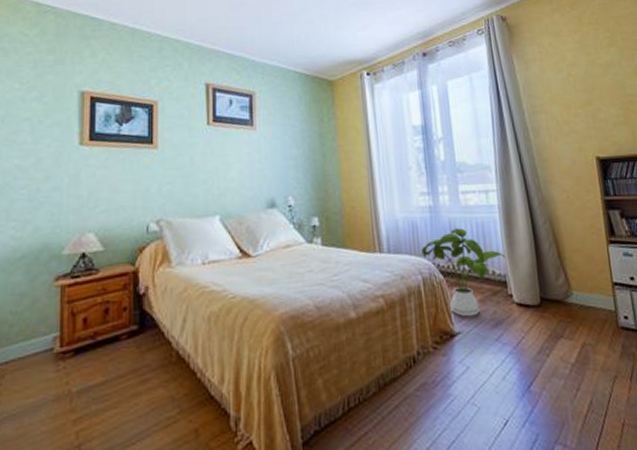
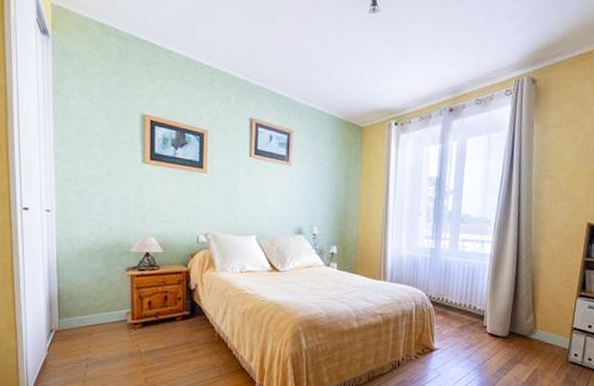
house plant: present [421,228,505,317] -> none [418,269,487,339]

